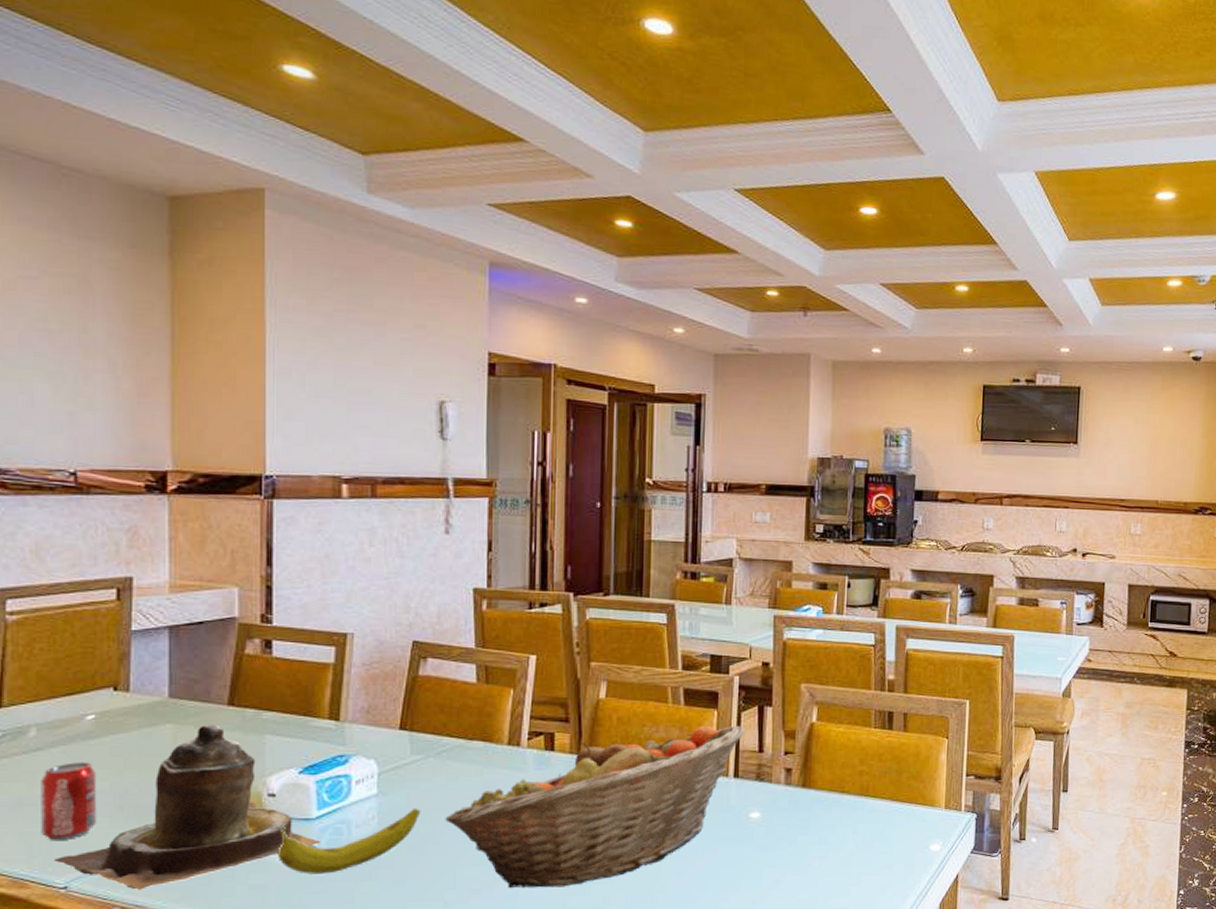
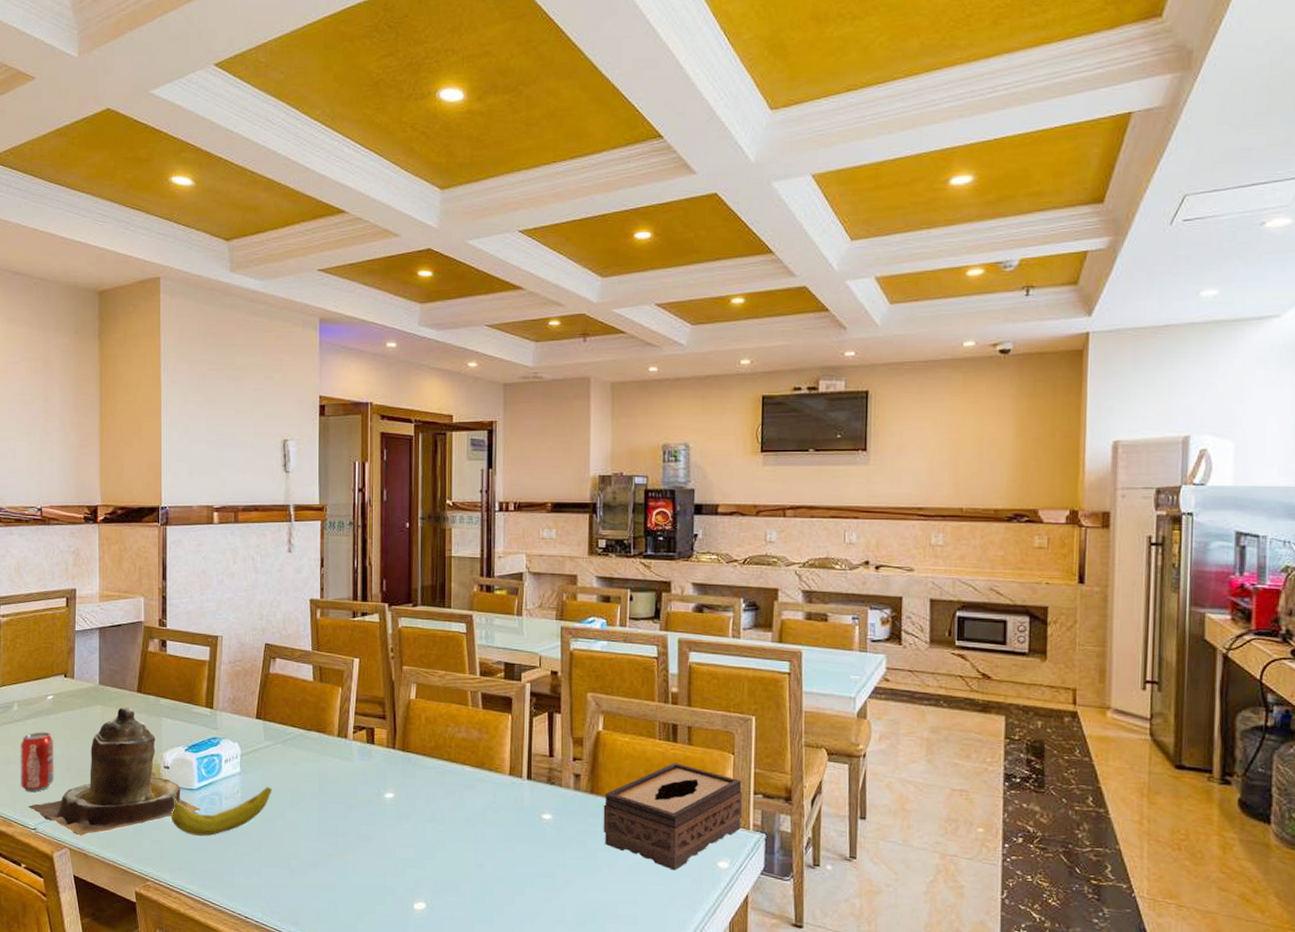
fruit basket: present [445,725,746,889] -> none [290,728,537,868]
tissue box: none [815,750,956,858] -> present [603,763,743,871]

